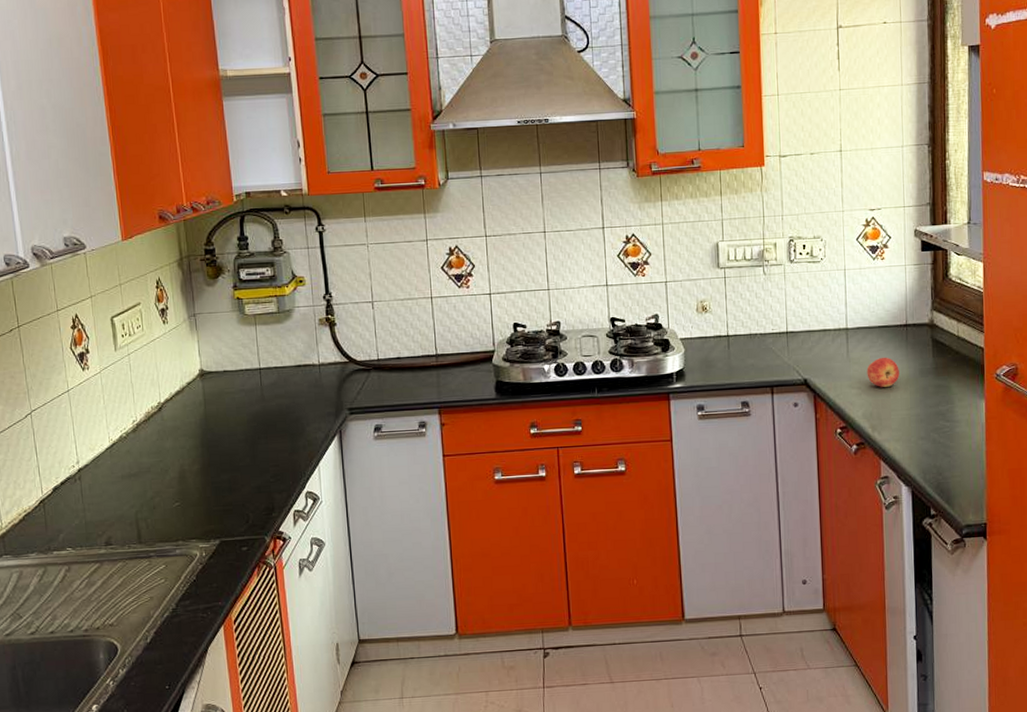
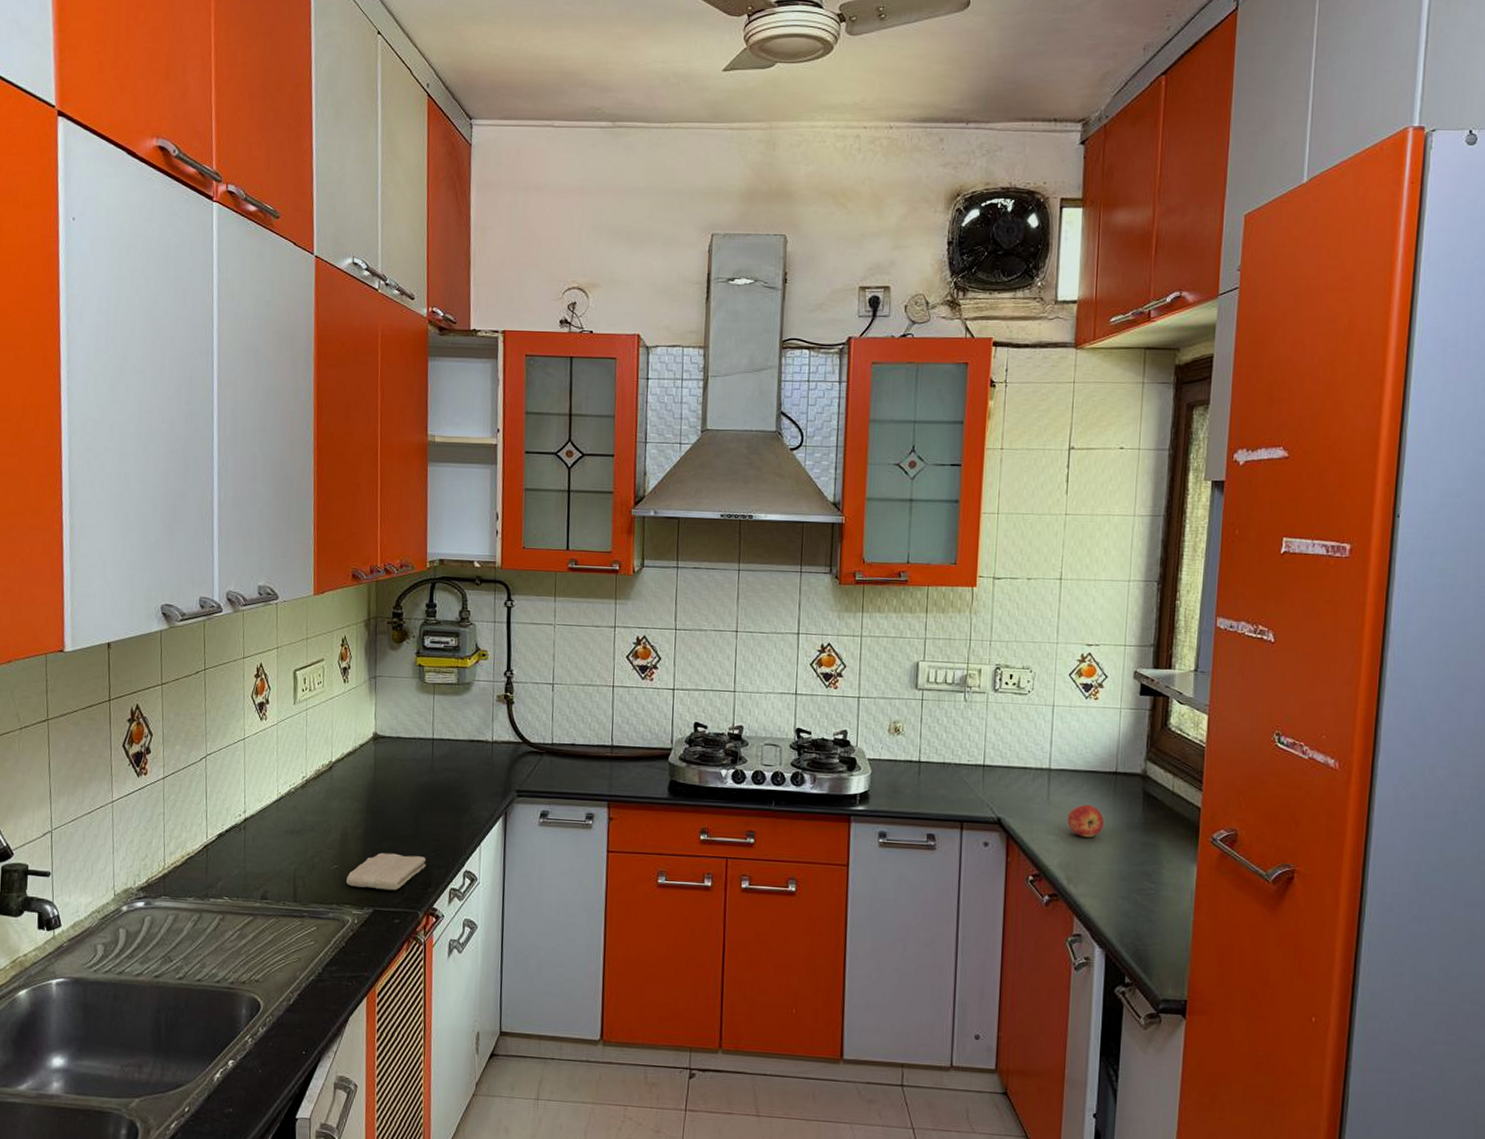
washcloth: none [190,483,267,521] -> present [346,852,426,891]

